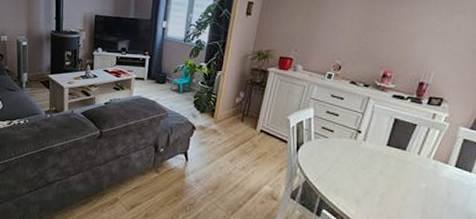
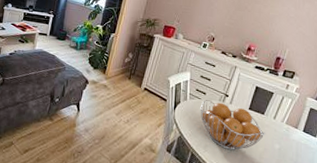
fruit basket: none [327,138,408,193] -> present [200,100,265,150]

